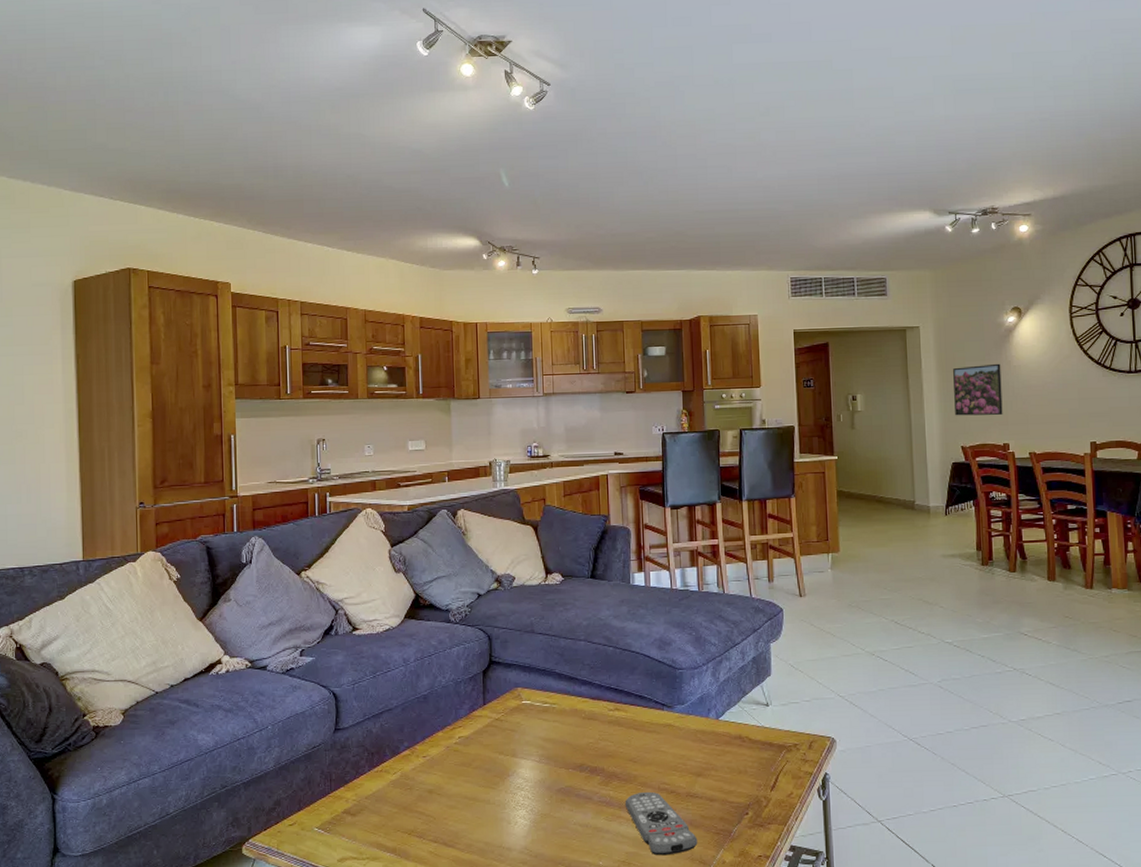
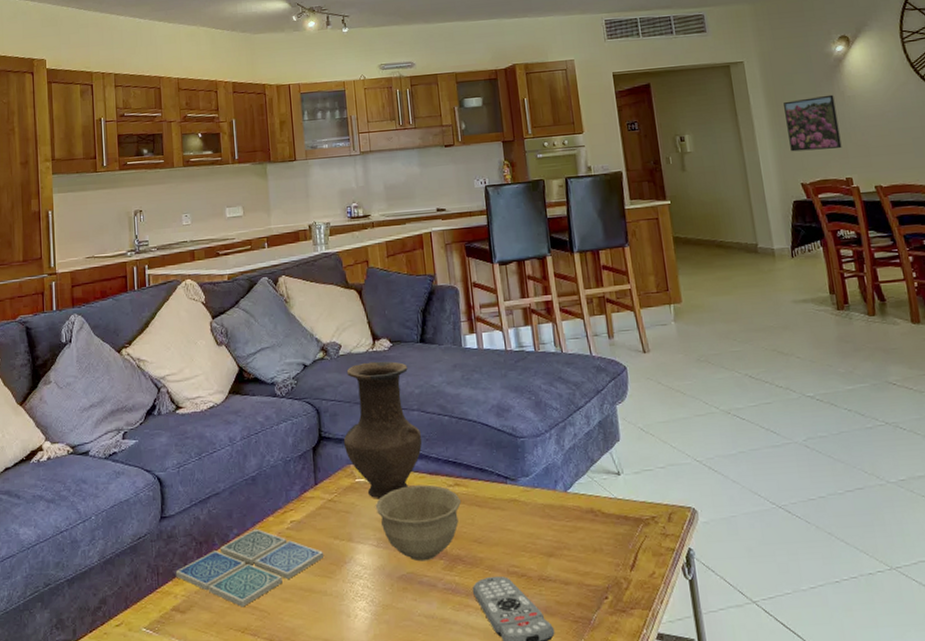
drink coaster: none [347,742,489,812] -> present [175,528,324,607]
vase: none [512,594,587,720] -> present [343,361,423,499]
bowl: none [539,708,620,777] -> present [375,484,462,562]

